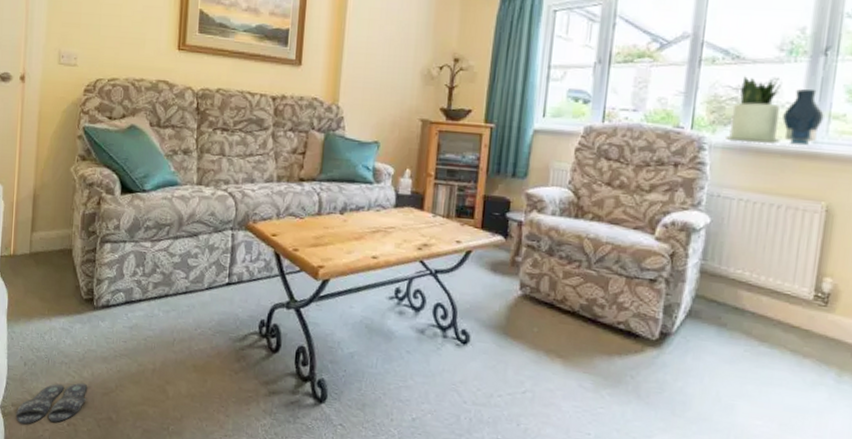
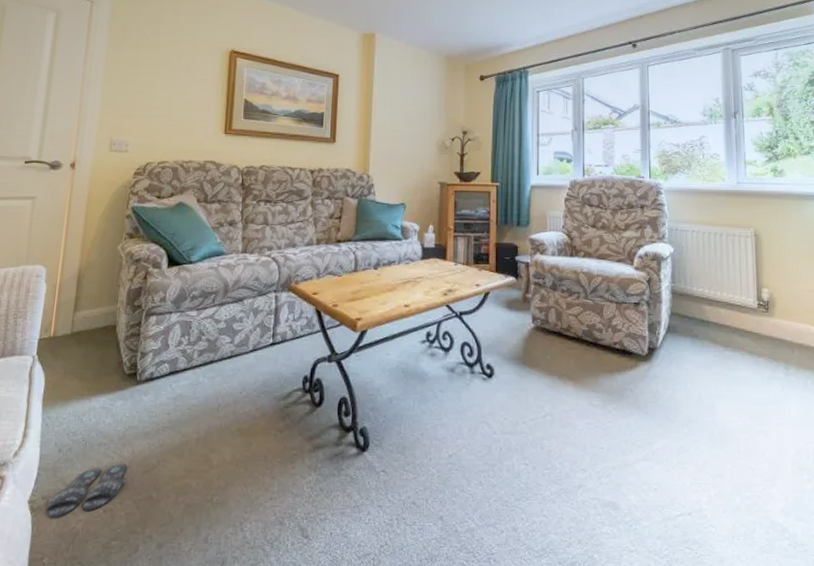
planter: present [726,76,782,145] -> none [675,135,714,187]
vase: present [782,88,824,146] -> none [713,143,742,186]

